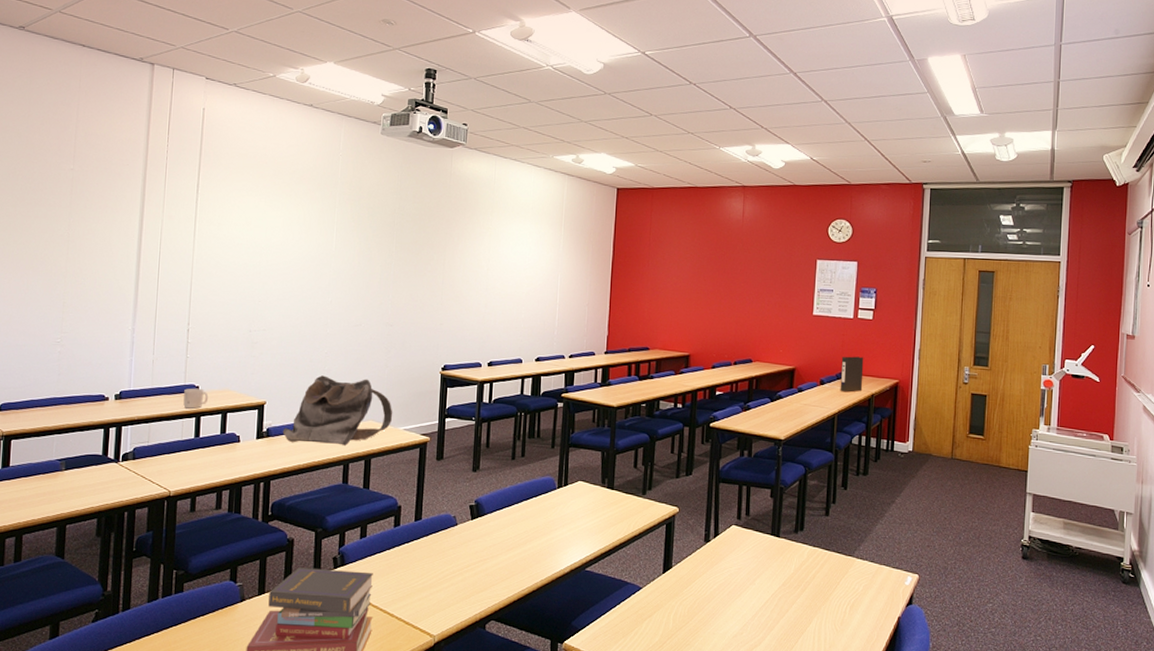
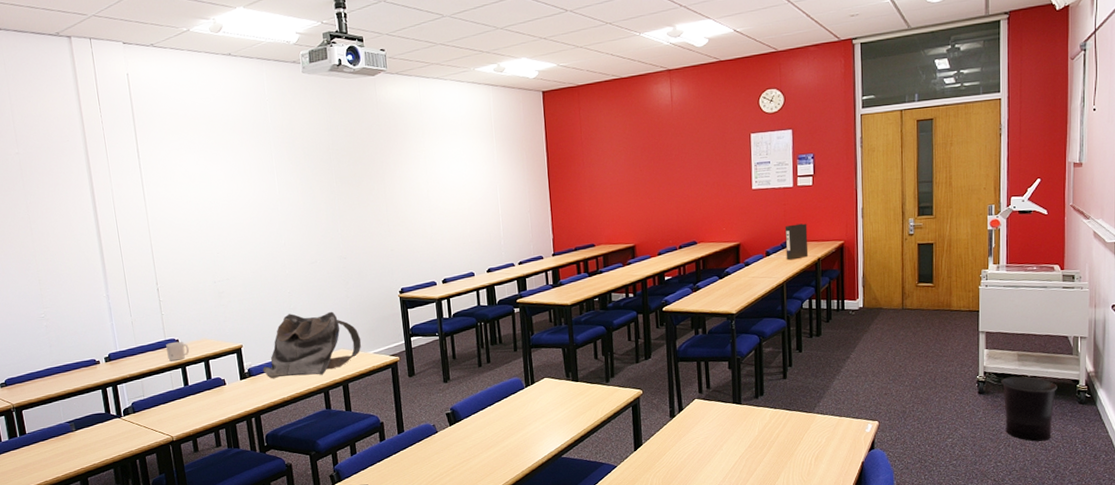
waste bin: none [1045,545,1101,619] -> present [1001,376,1057,442]

